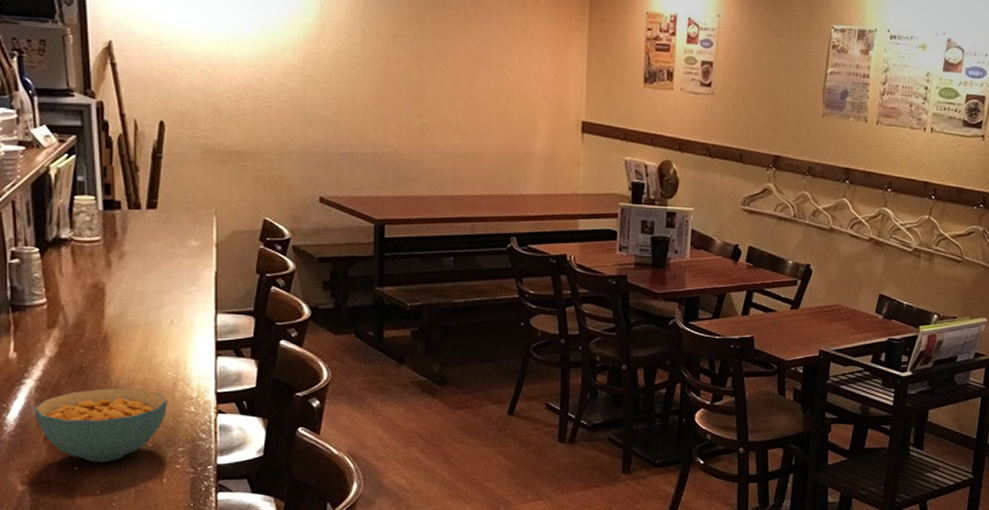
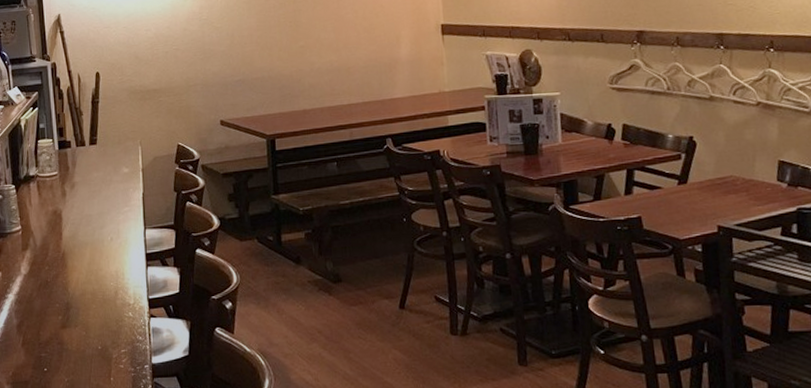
cereal bowl: present [33,388,167,462] -> none [14,298,111,364]

